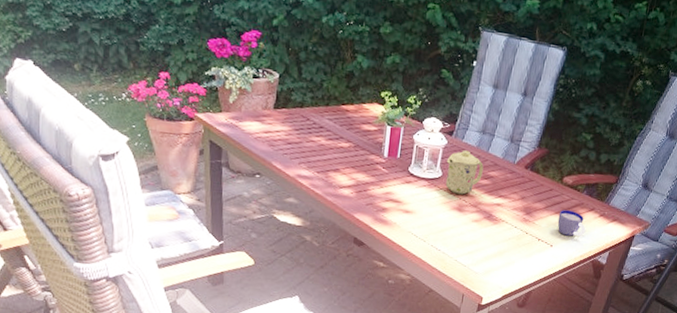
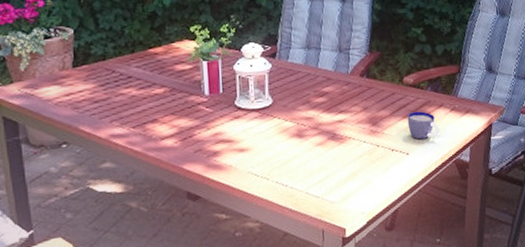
mug: present [445,150,484,195] -> none [275,70,317,119]

